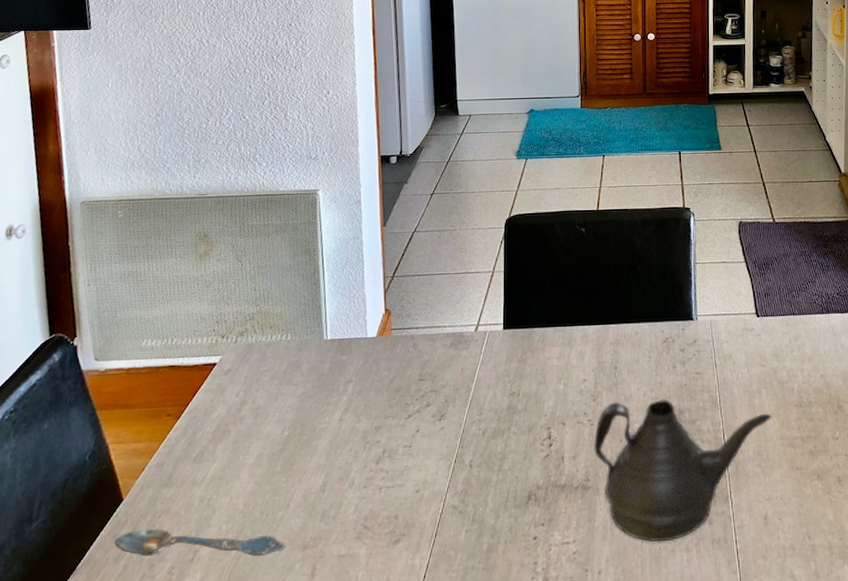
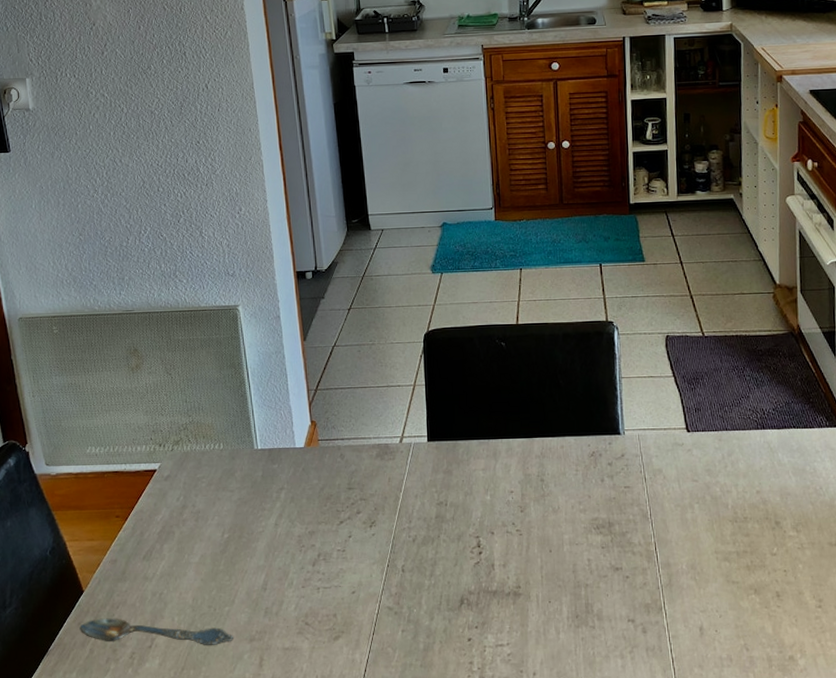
teapot: present [593,398,772,543] -> none [522,511,706,648]

